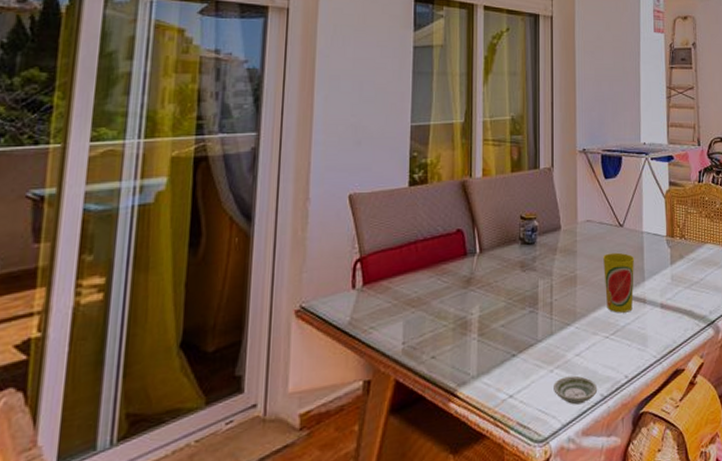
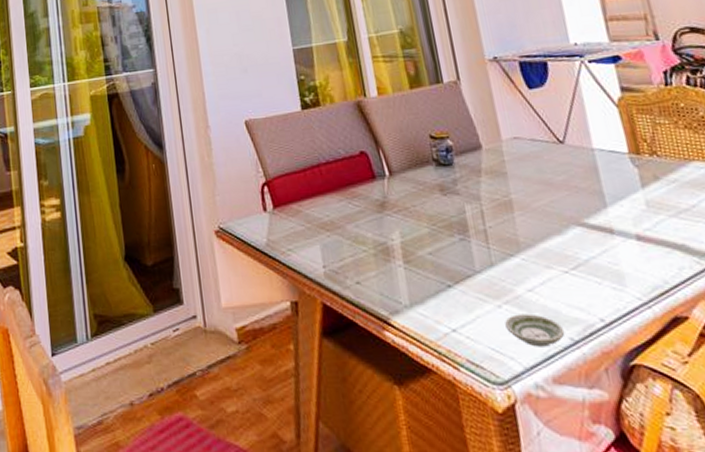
cup: present [603,252,635,313] -> none [543,173,596,245]

